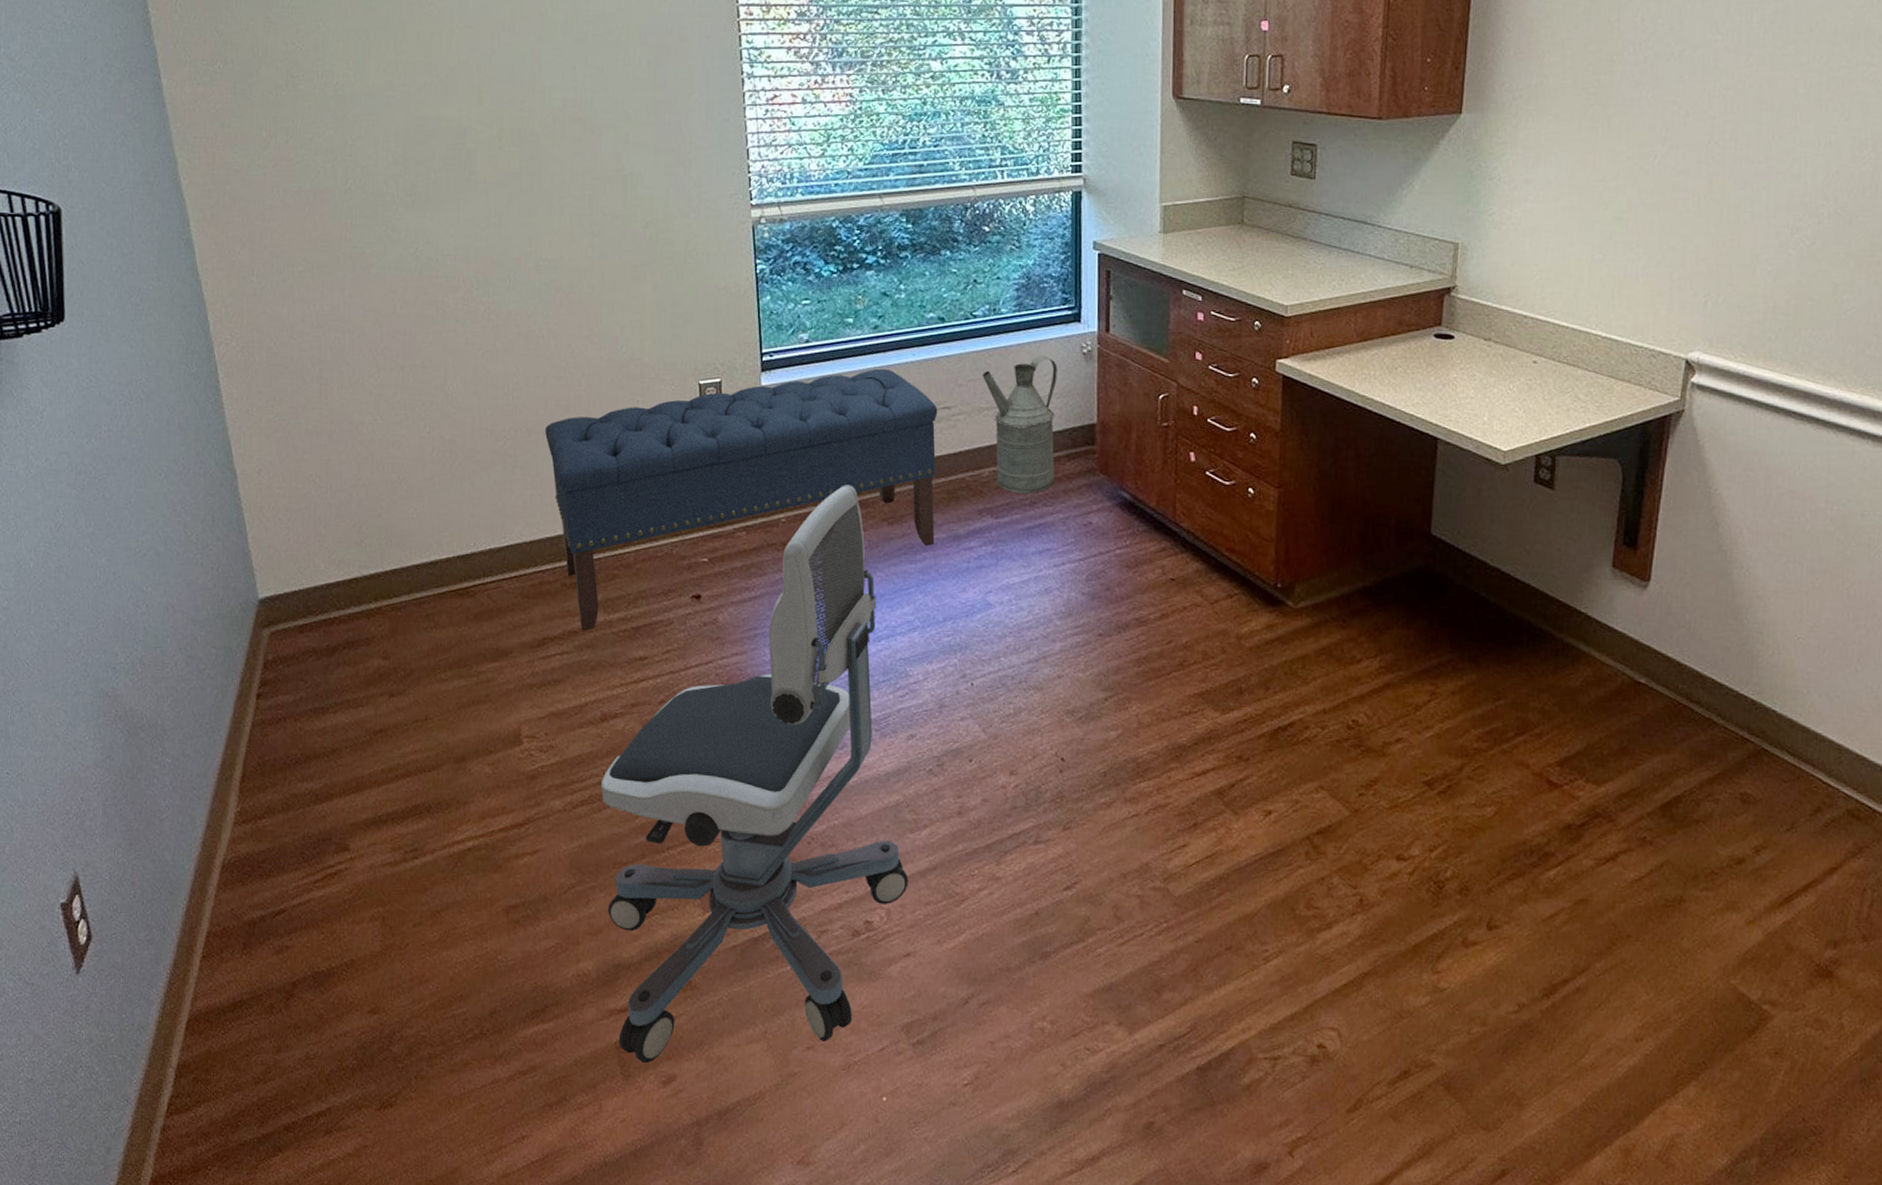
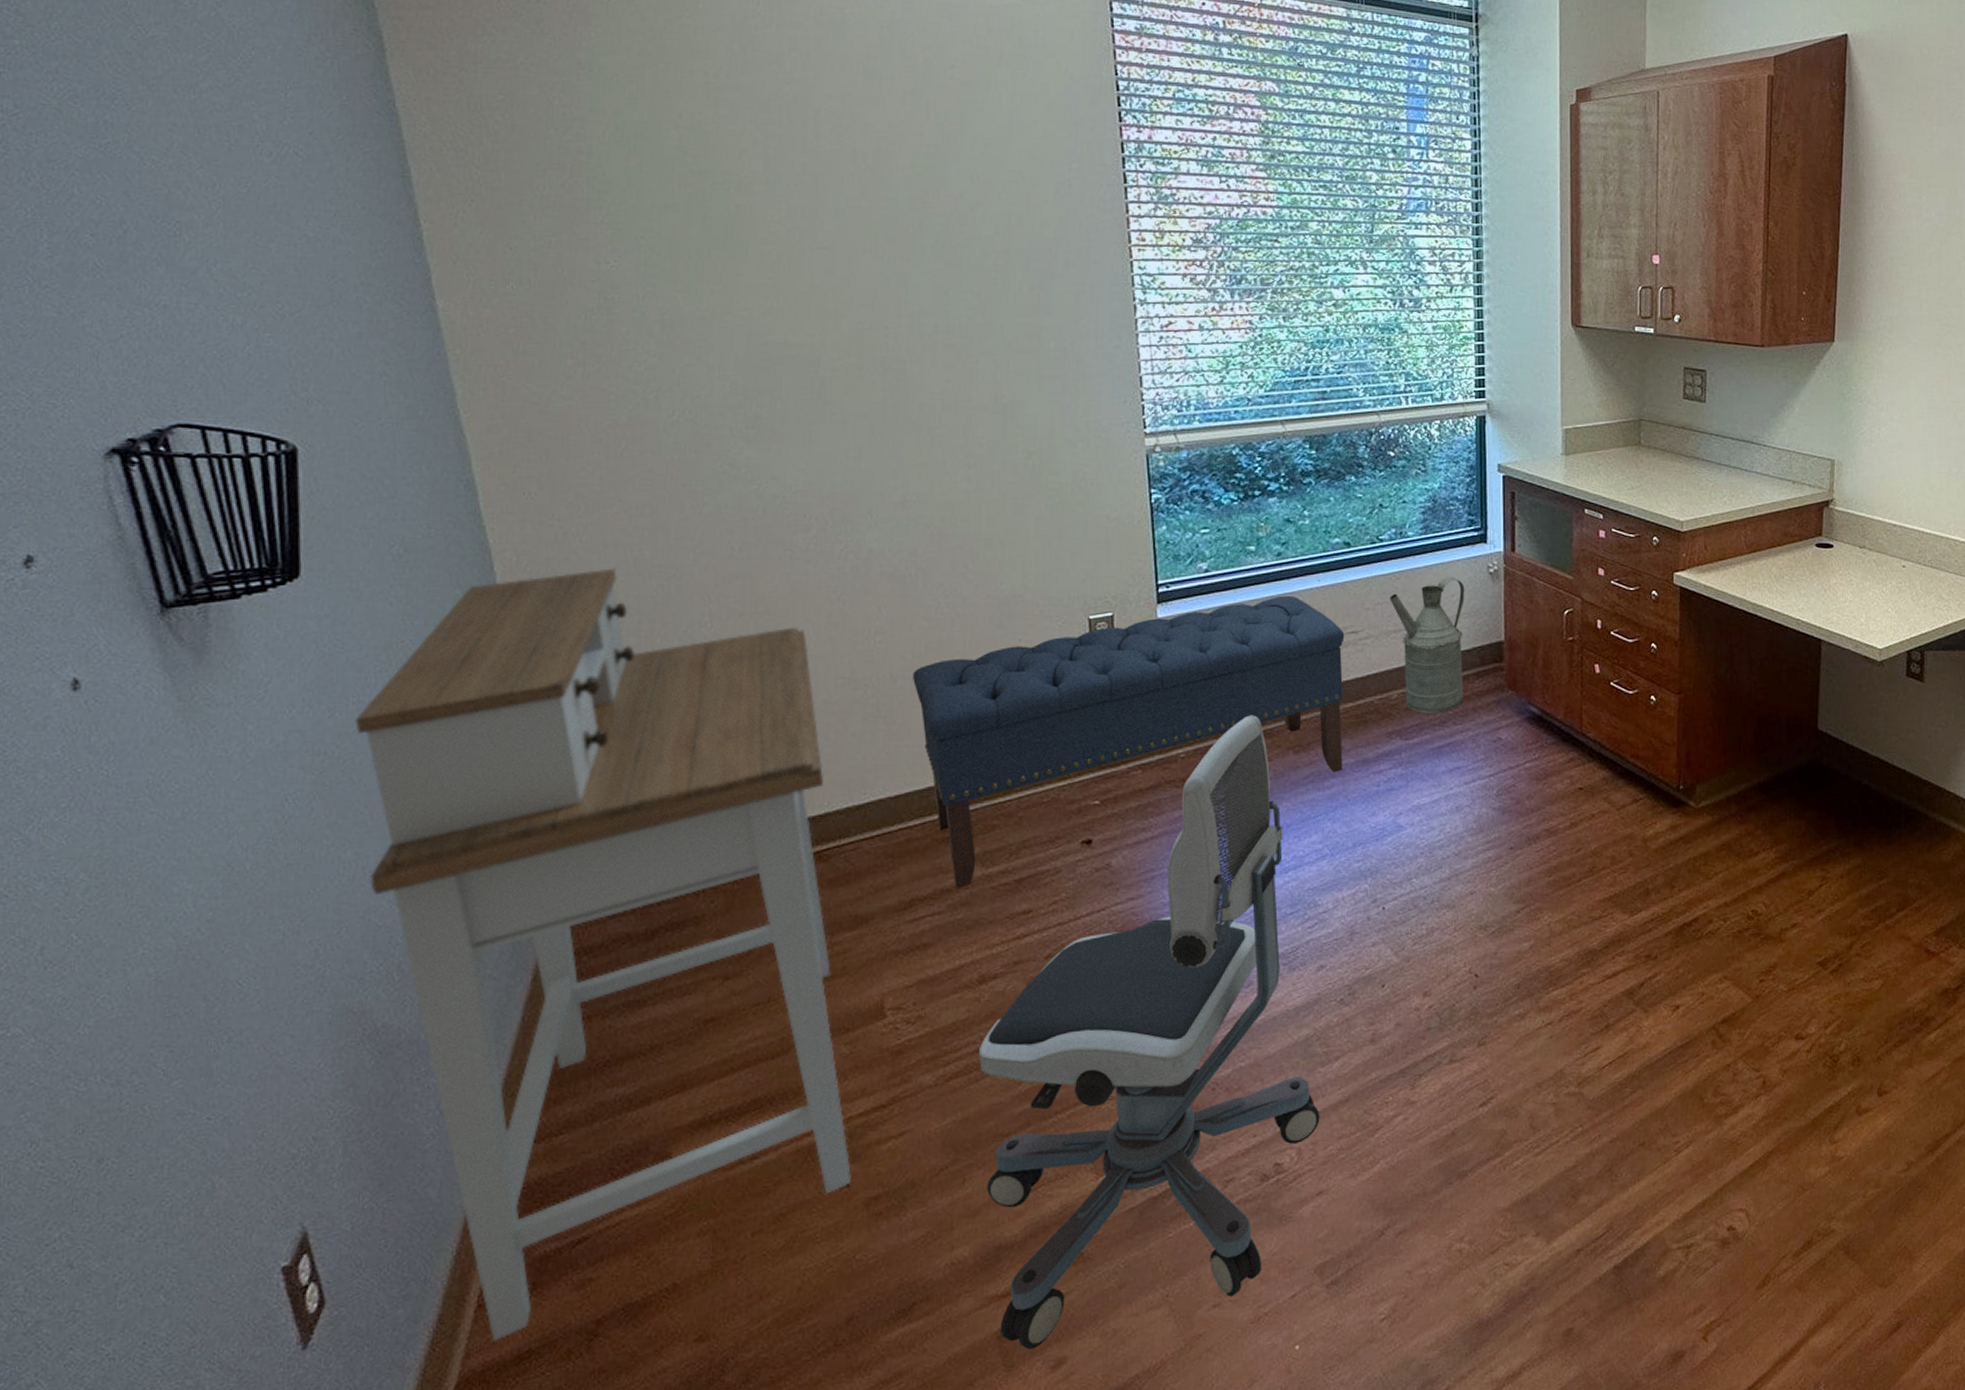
desk: none [106,321,494,989] -> present [355,568,851,1341]

